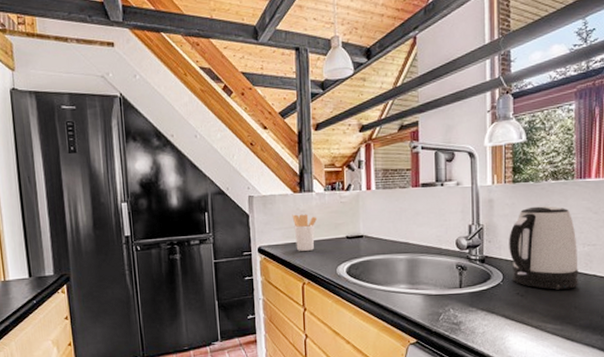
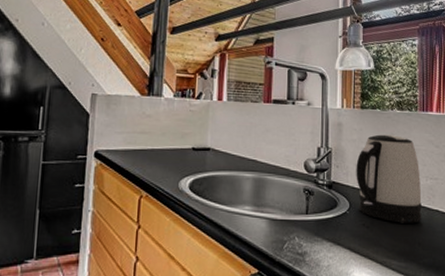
utensil holder: present [292,214,317,251] -> none [136,118,163,160]

